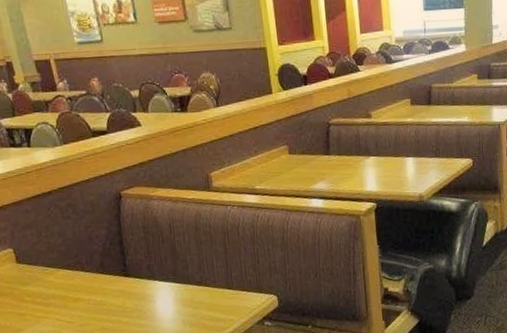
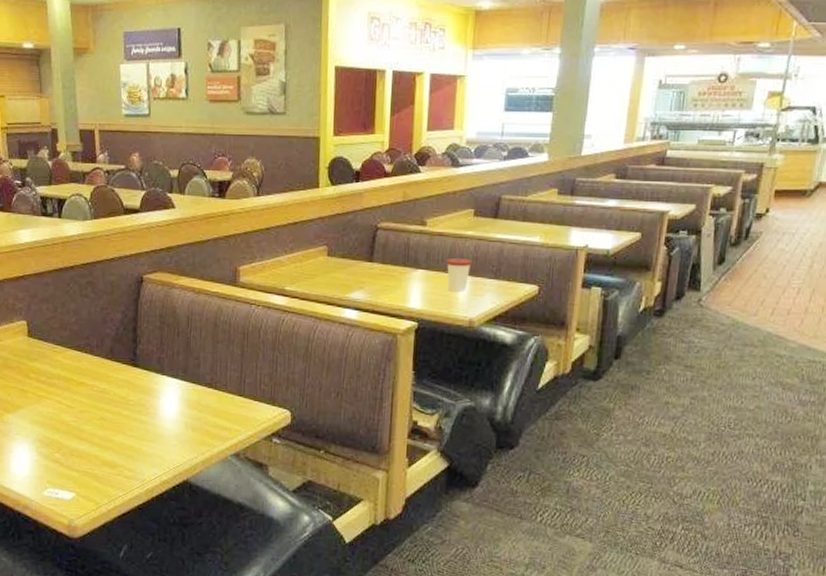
cup: none [392,137,415,173] -> present [446,252,472,292]

